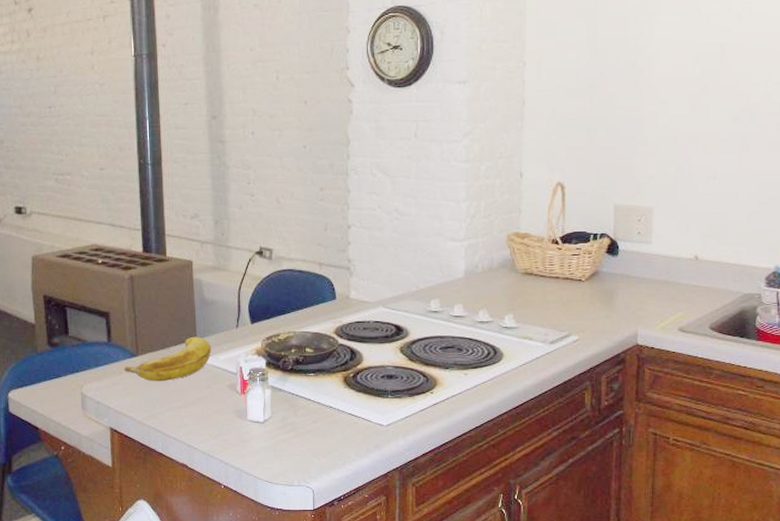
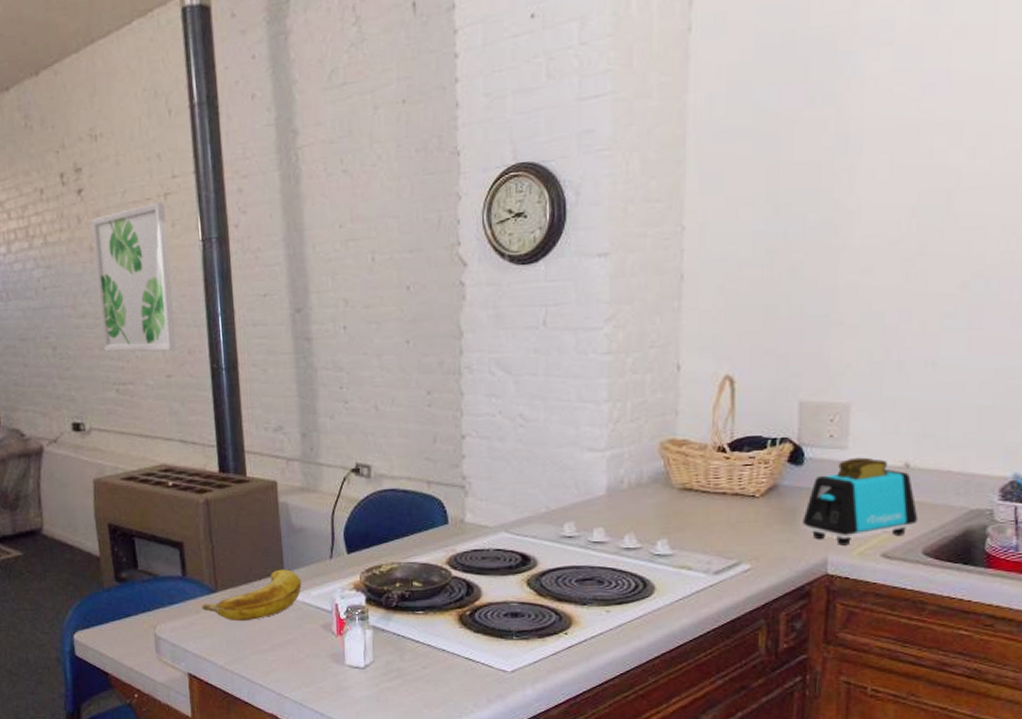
wall art: none [38,22,109,147] -> present [91,202,176,351]
toaster: none [618,250,706,321] -> present [802,457,918,545]

